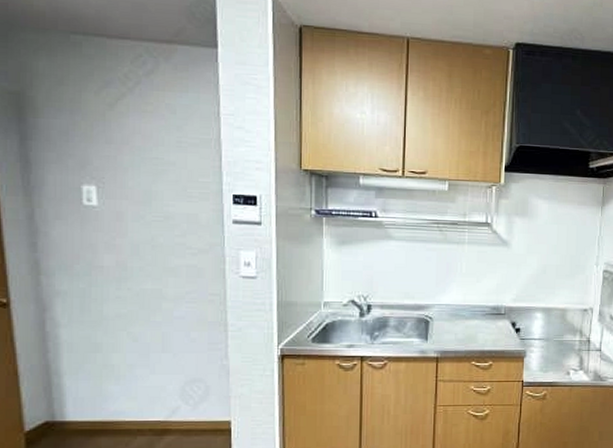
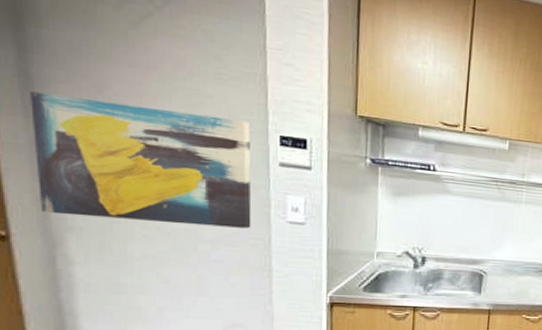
wall art: none [29,173,209,285] -> present [30,91,252,229]

